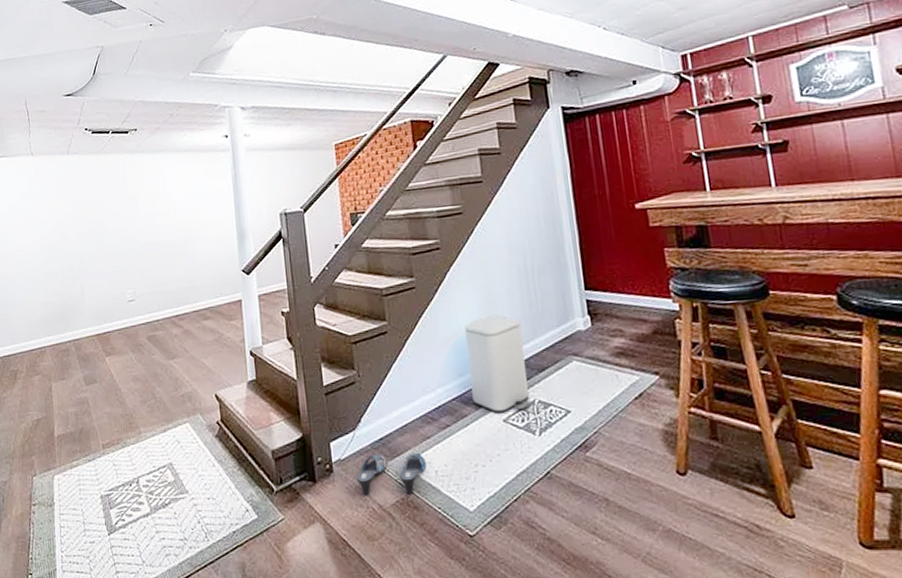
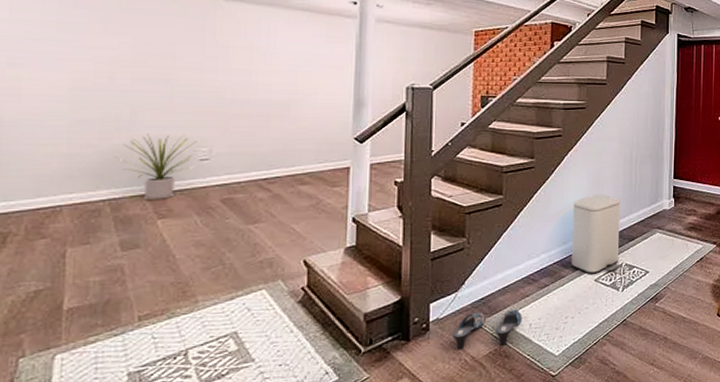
house plant: none [78,281,125,341] -> present [124,134,197,201]

